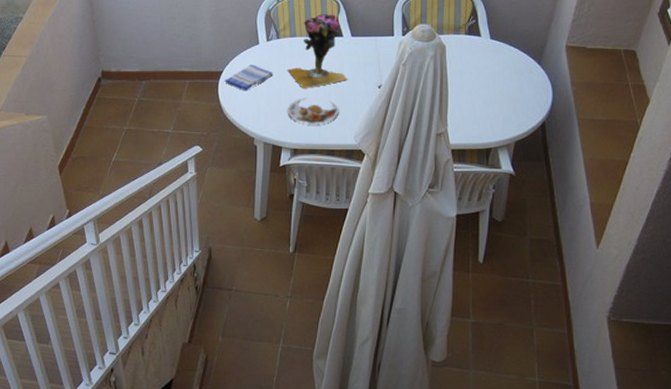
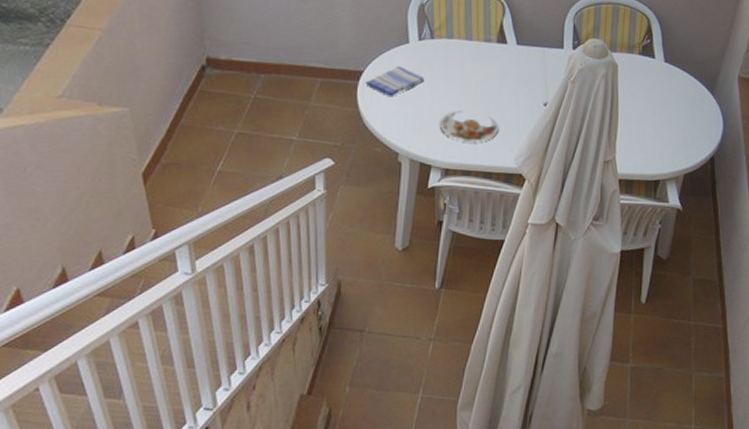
vase: present [288,14,348,88] -> none [442,15,511,100]

